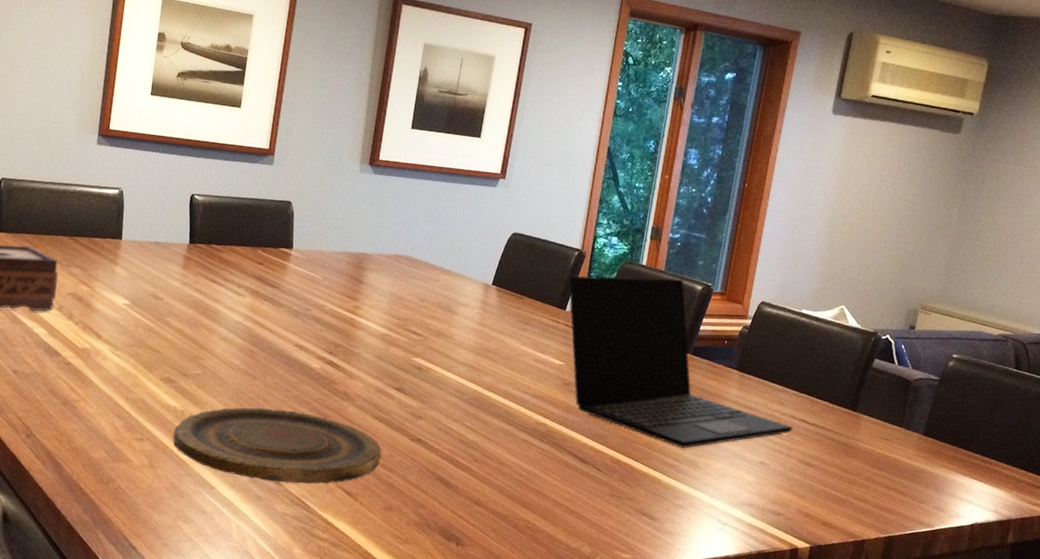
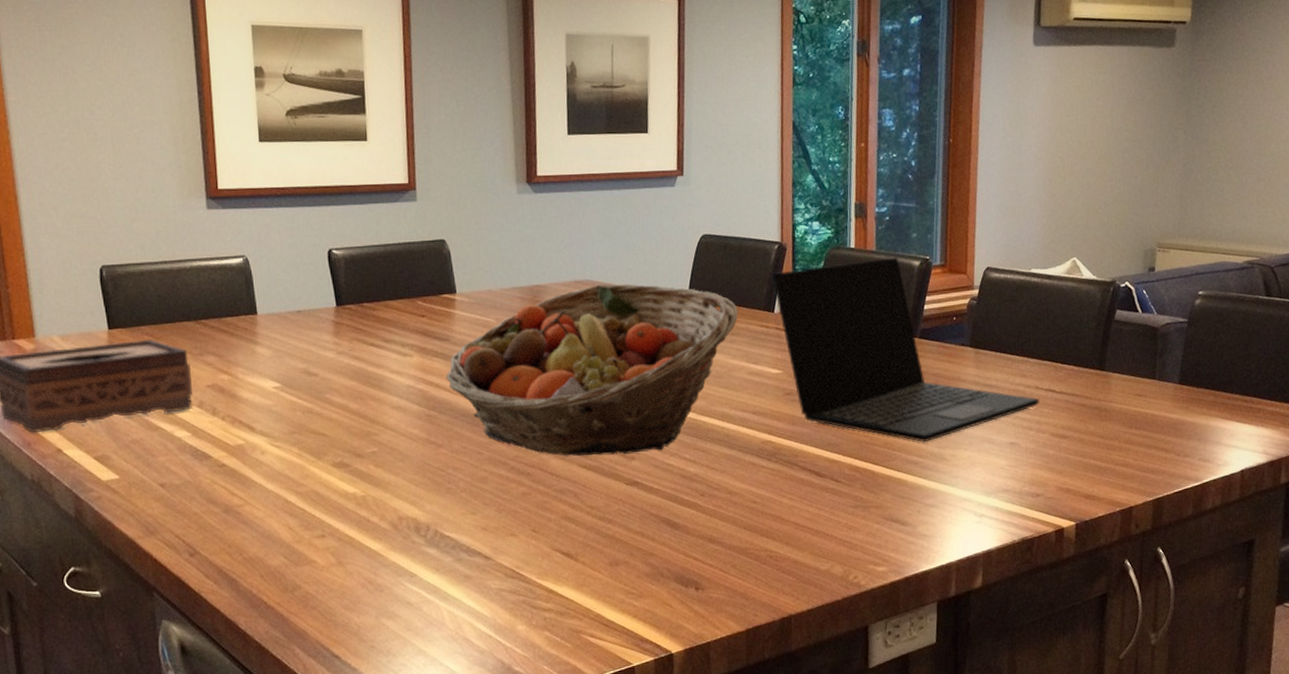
plate: present [173,407,381,484] -> none [358,474,596,557]
fruit basket: none [271,261,534,415] -> present [445,284,738,456]

